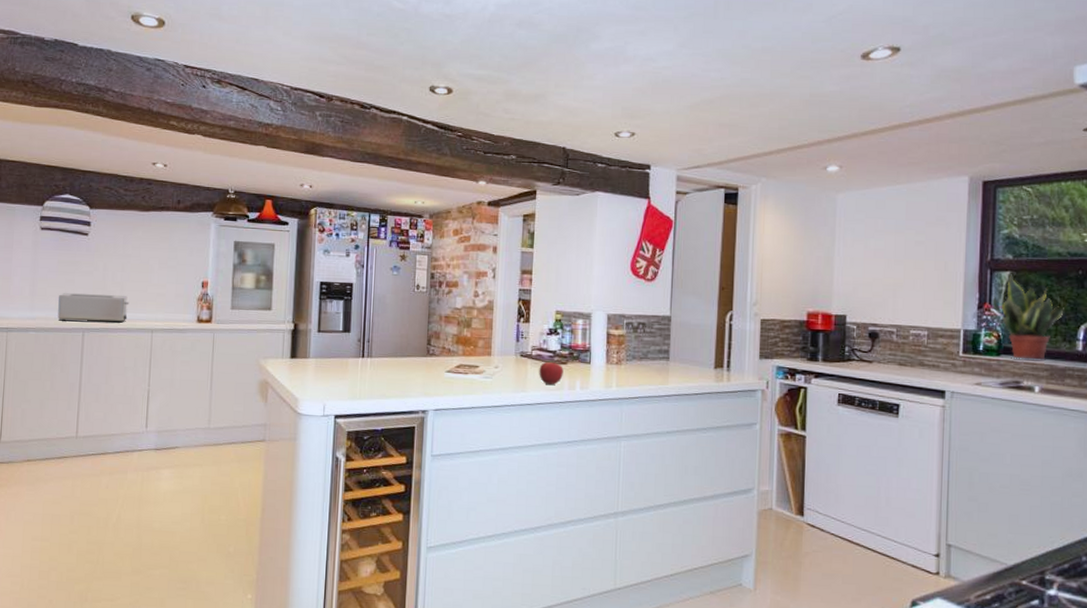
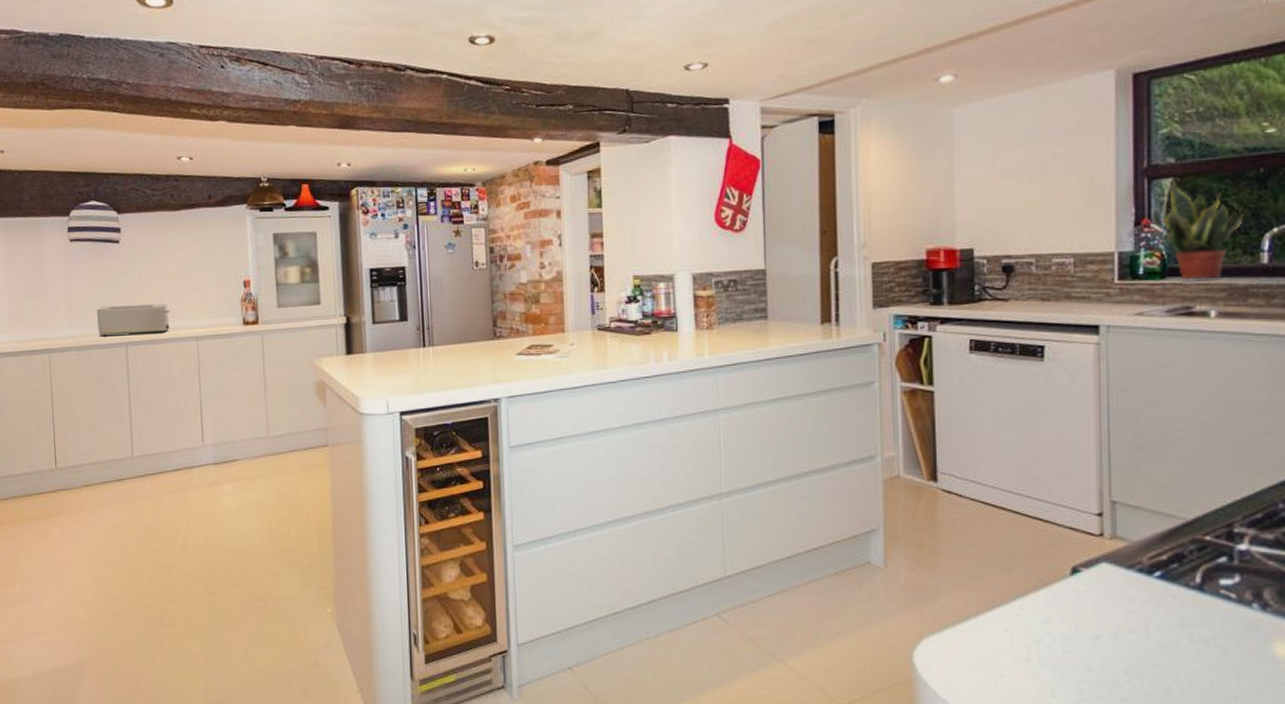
fruit: present [539,360,563,385] -> none [620,331,648,358]

